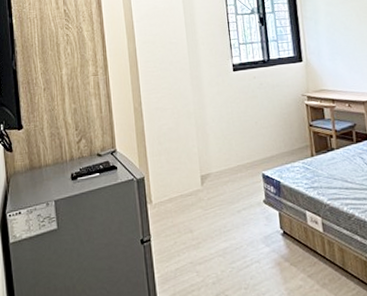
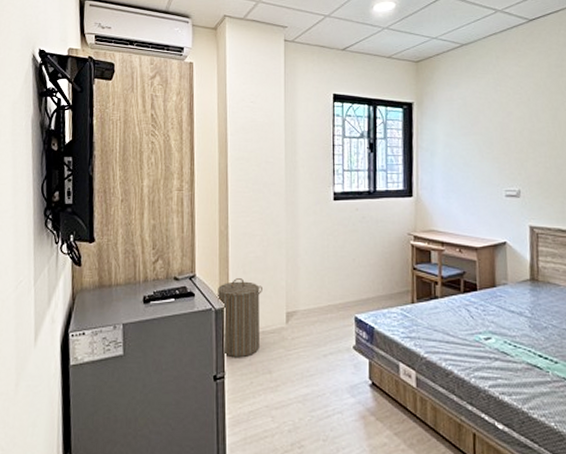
laundry hamper: none [136,149,180,221] -> present [216,278,262,358]

